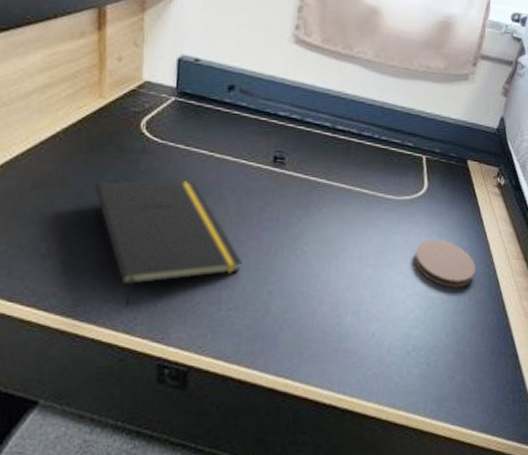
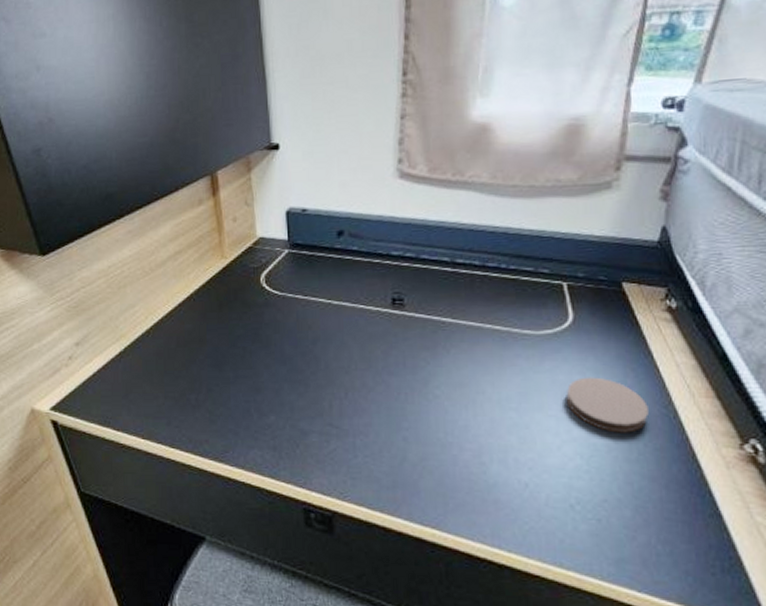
notepad: present [94,180,243,308] -> none [228,330,374,454]

